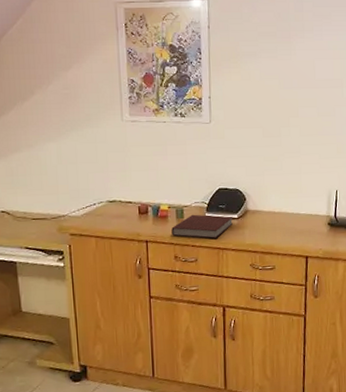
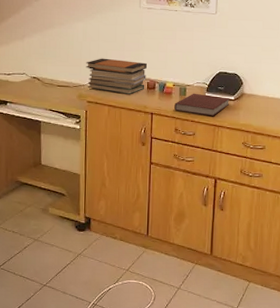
book stack: none [64,182,137,222] -> present [86,58,147,94]

